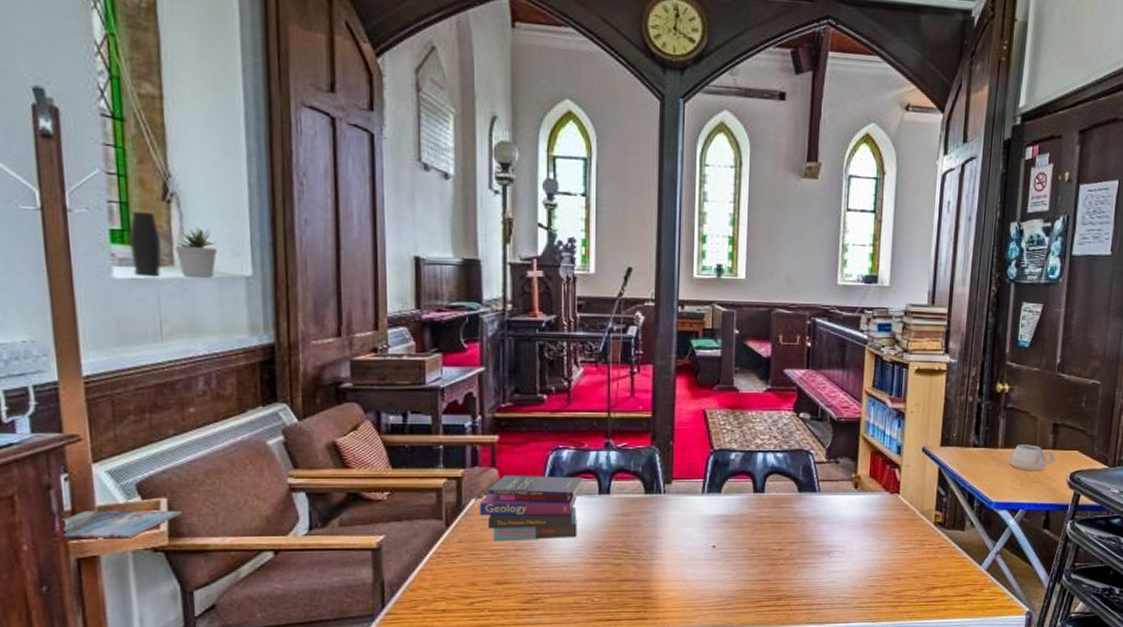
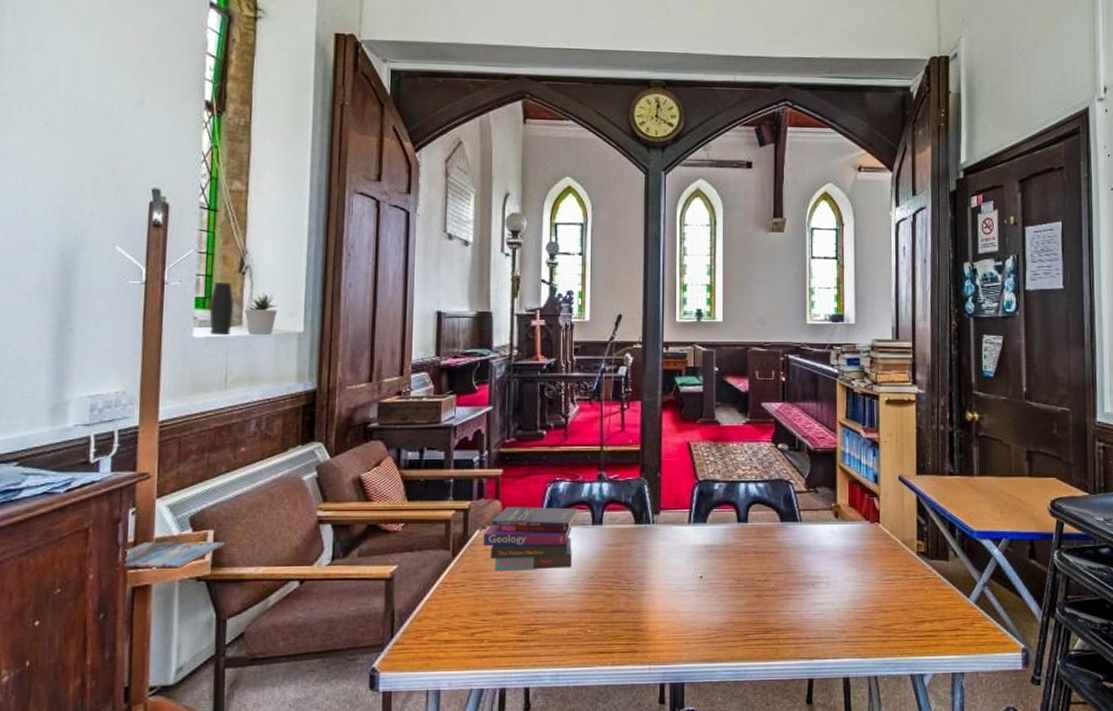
cup: present [1008,444,1055,472] -> none [986,472,1033,500]

